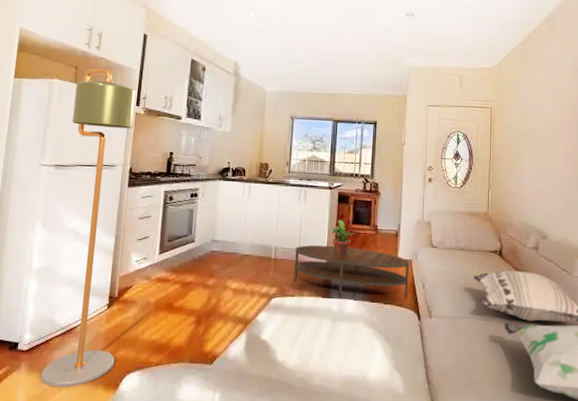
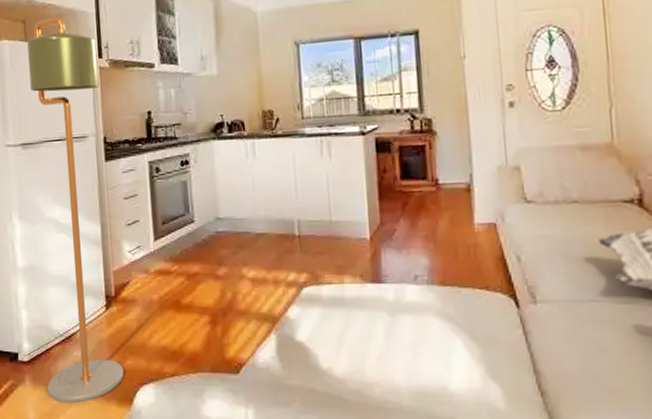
coffee table: present [293,245,409,299] -> none [325,212,496,284]
potted plant: present [331,220,357,255] -> none [371,176,409,224]

